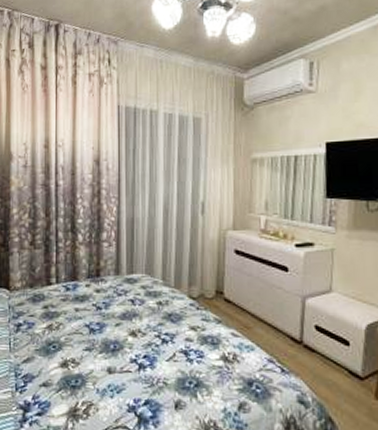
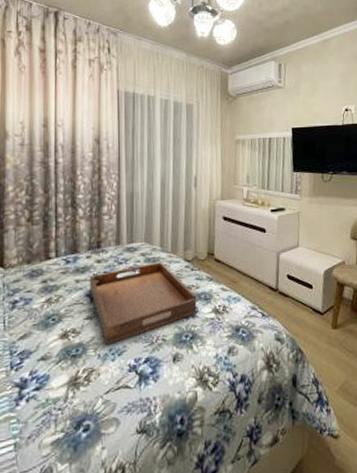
serving tray: none [88,296,203,381] -> present [89,261,197,345]

